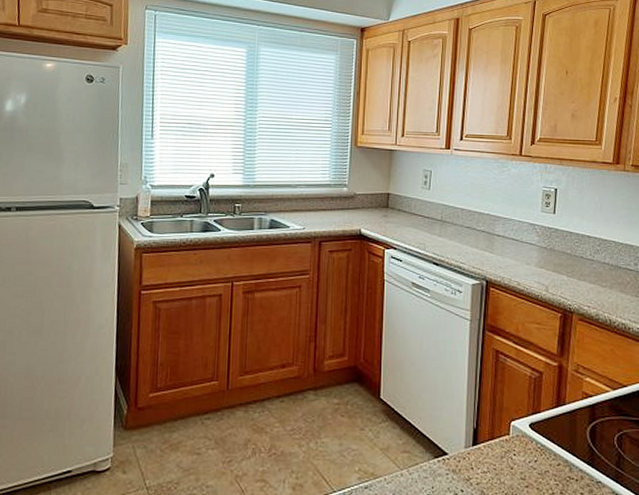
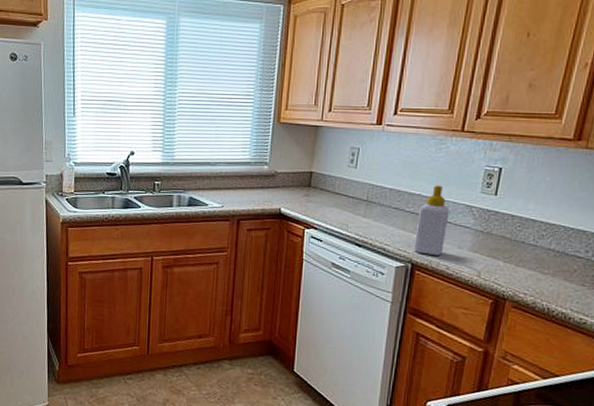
soap bottle: none [486,205,516,272] -> present [413,185,450,255]

